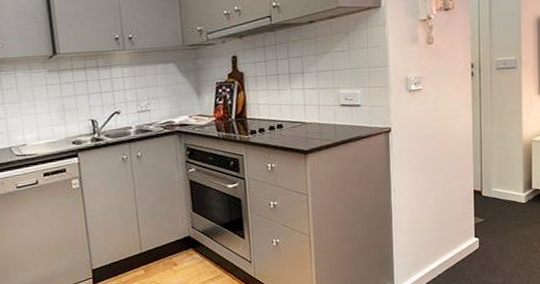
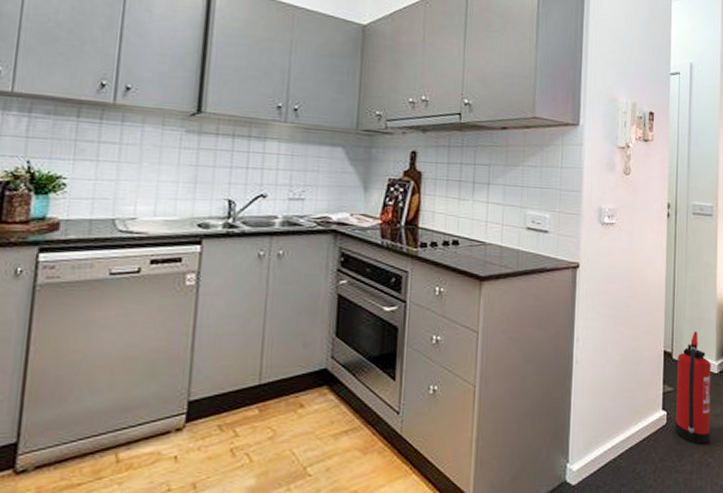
fire extinguisher: none [486,170,520,261] -> present [675,331,711,445]

